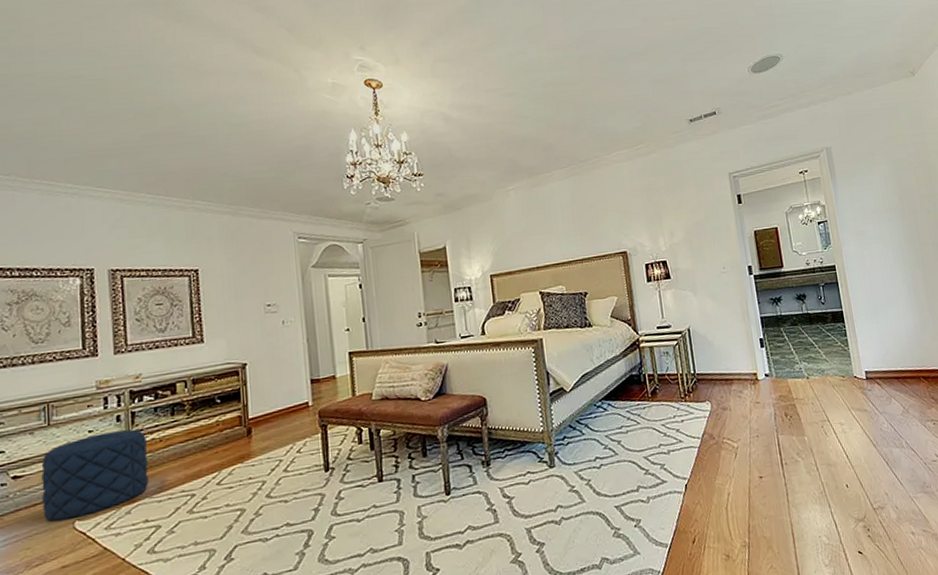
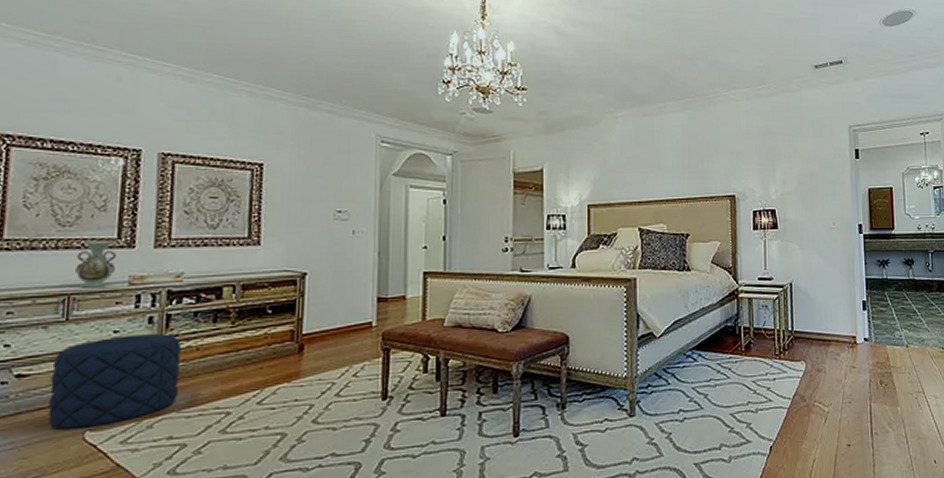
decorative vase: none [51,351,84,396] -> present [75,240,117,288]

